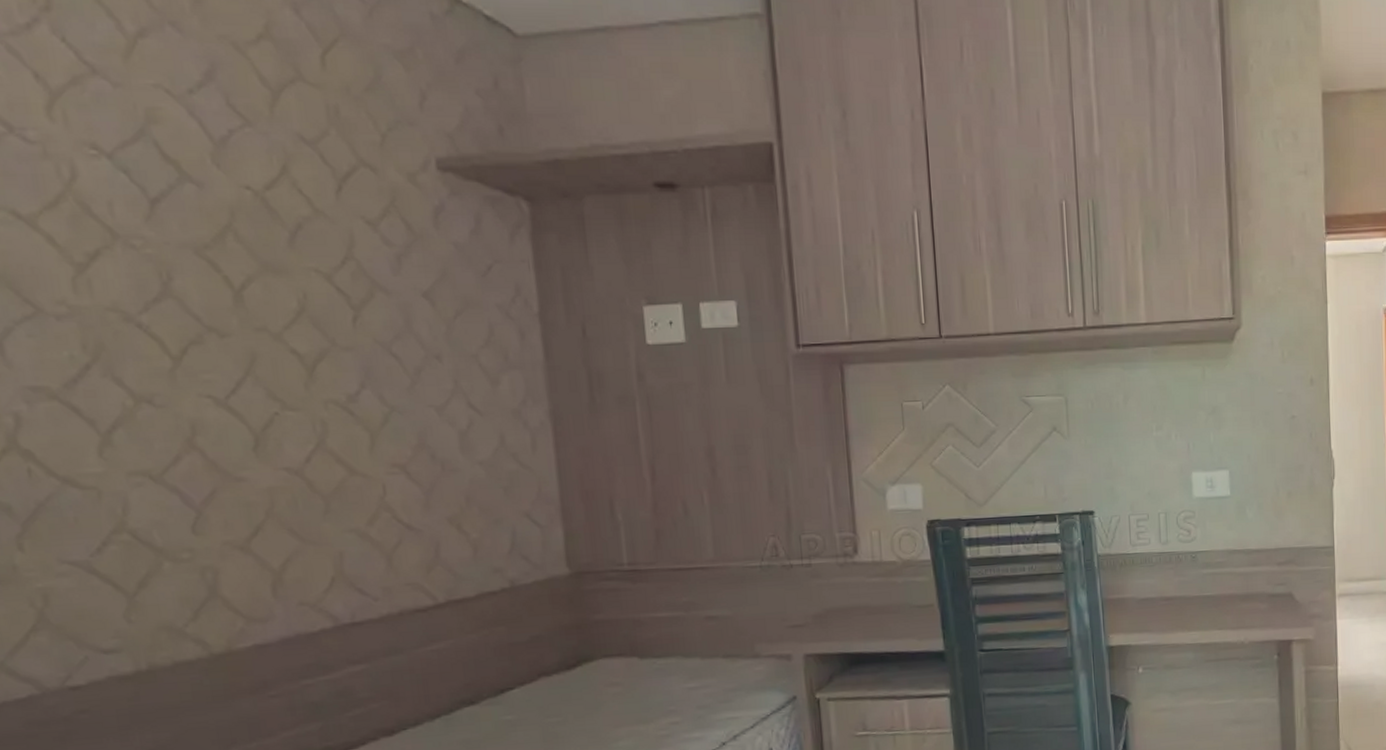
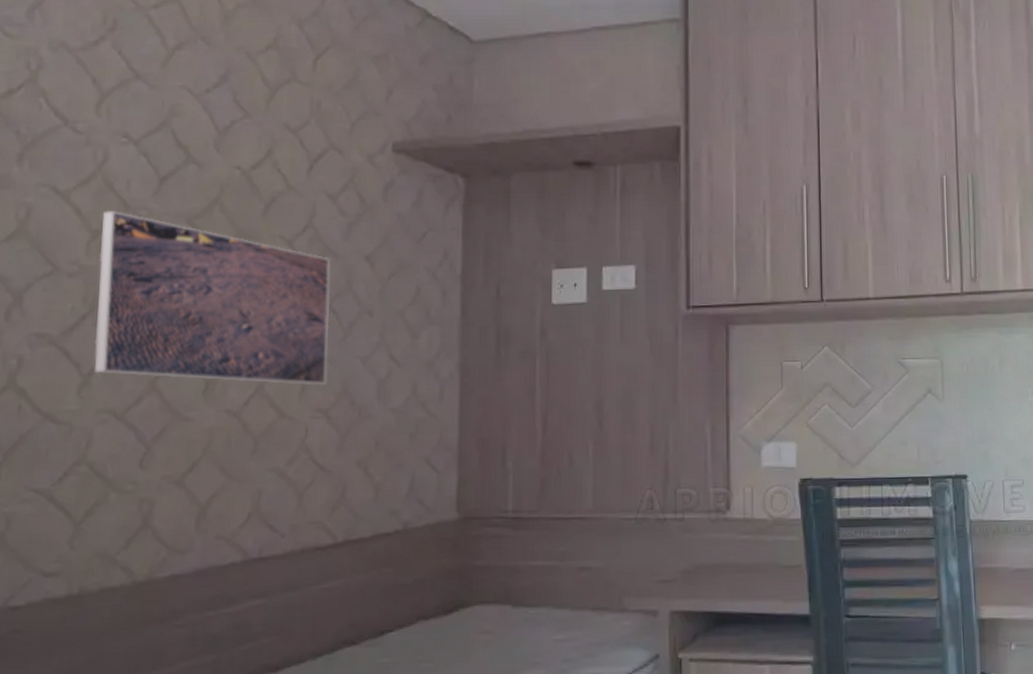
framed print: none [84,239,400,439] -> present [93,210,331,386]

